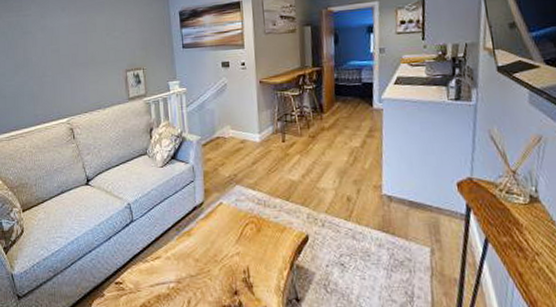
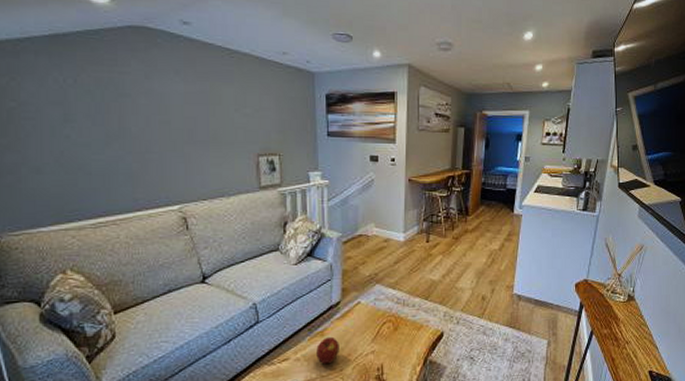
apple: none [184,236,206,264] -> present [316,336,339,365]

